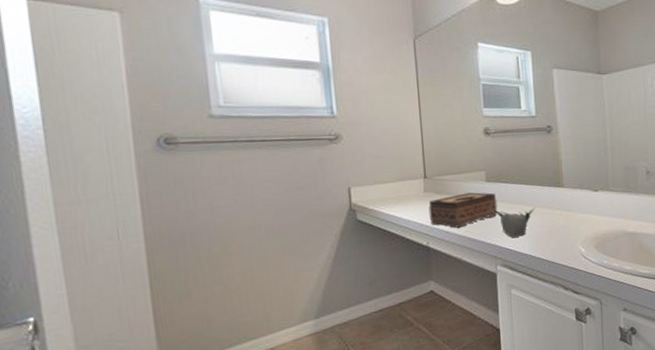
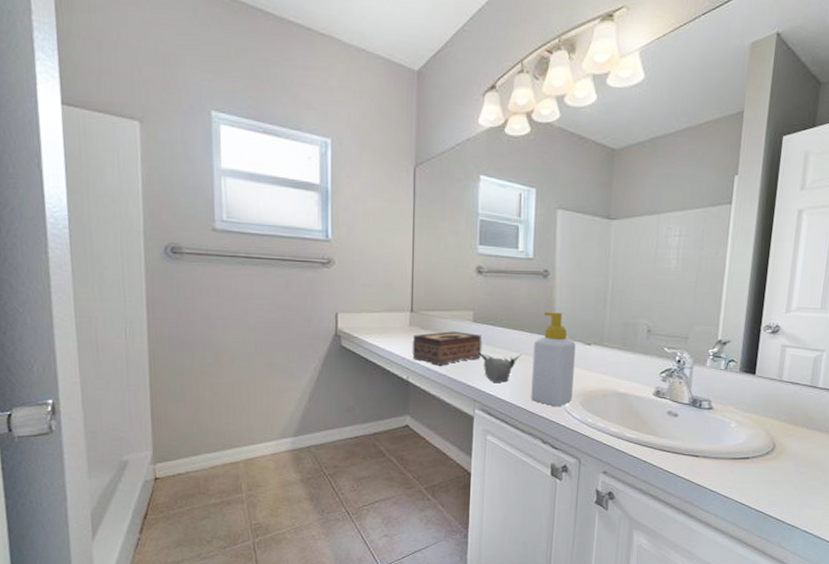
soap bottle: none [545,164,587,254] -> present [531,312,576,407]

